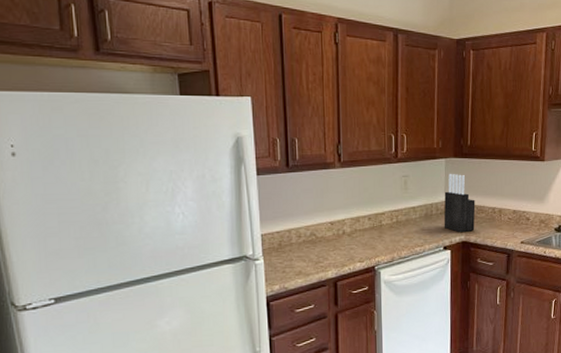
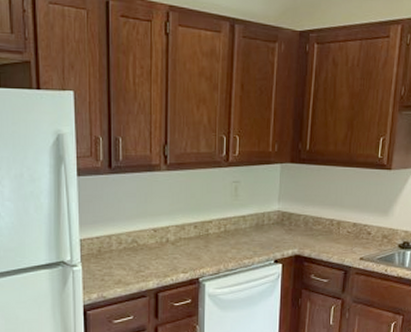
knife block: present [443,173,476,233] -> none [276,180,312,246]

